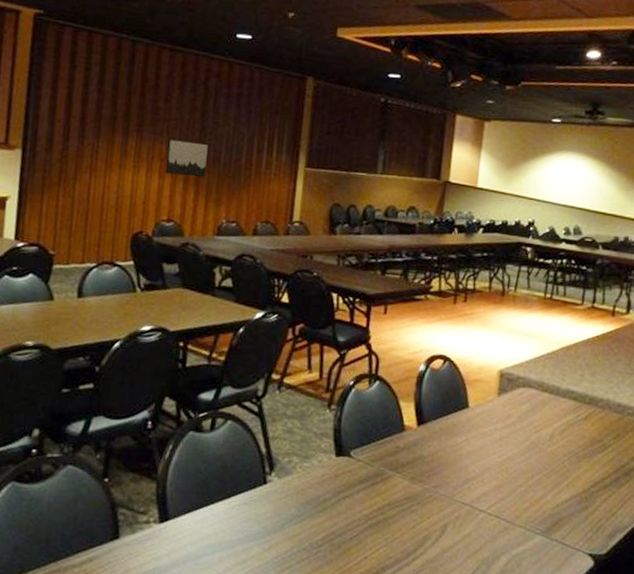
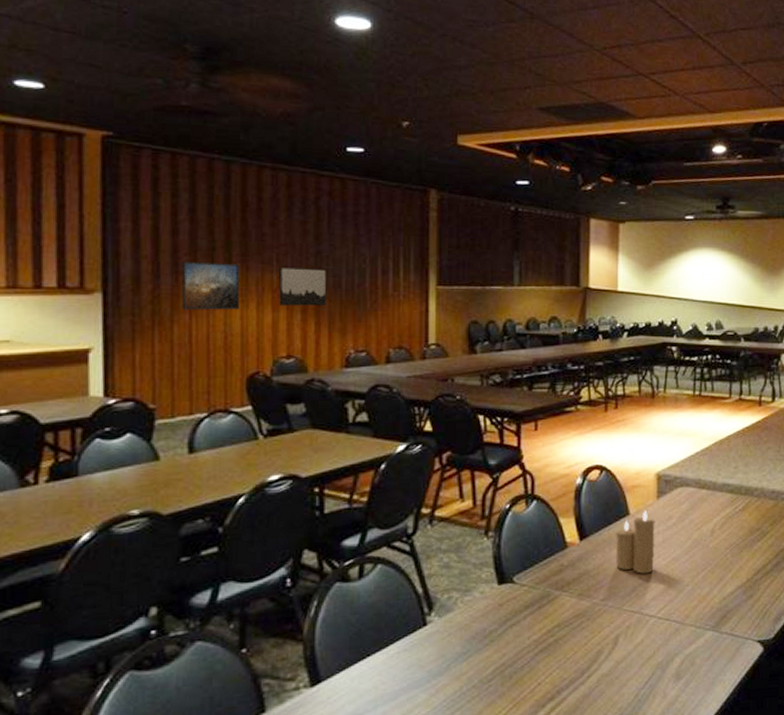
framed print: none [84,127,135,174] -> present [181,261,240,310]
candle: none [451,405,494,468] -> present [616,510,655,574]

